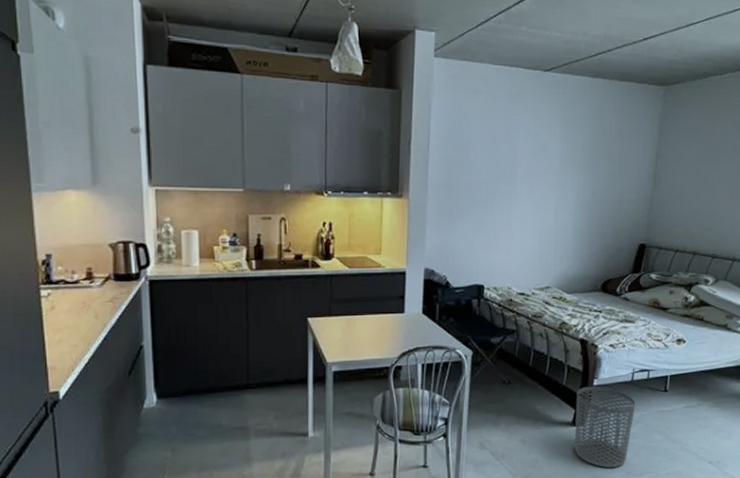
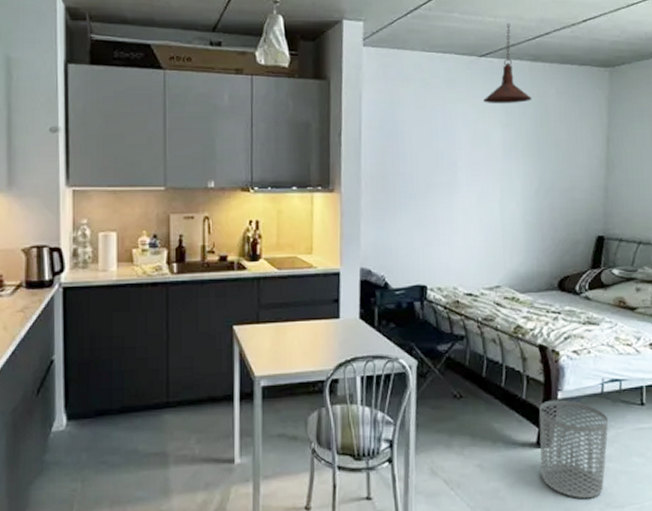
pendant light: none [545,39,590,119] -> present [483,23,532,104]

